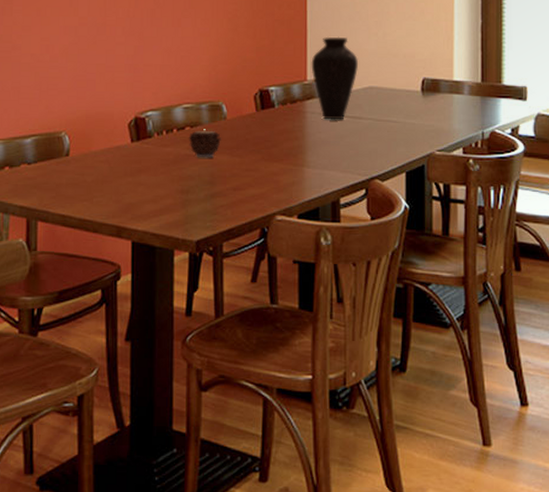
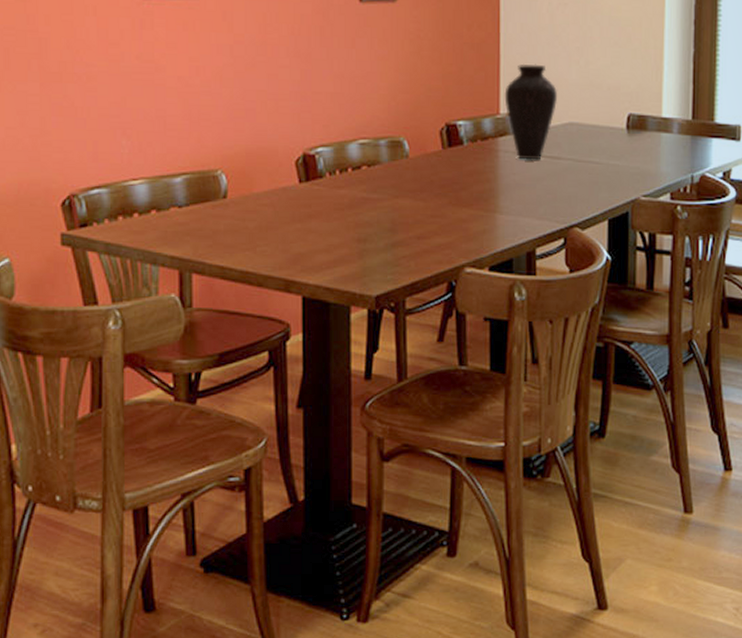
candle: present [188,129,222,158] -> none [365,168,404,202]

